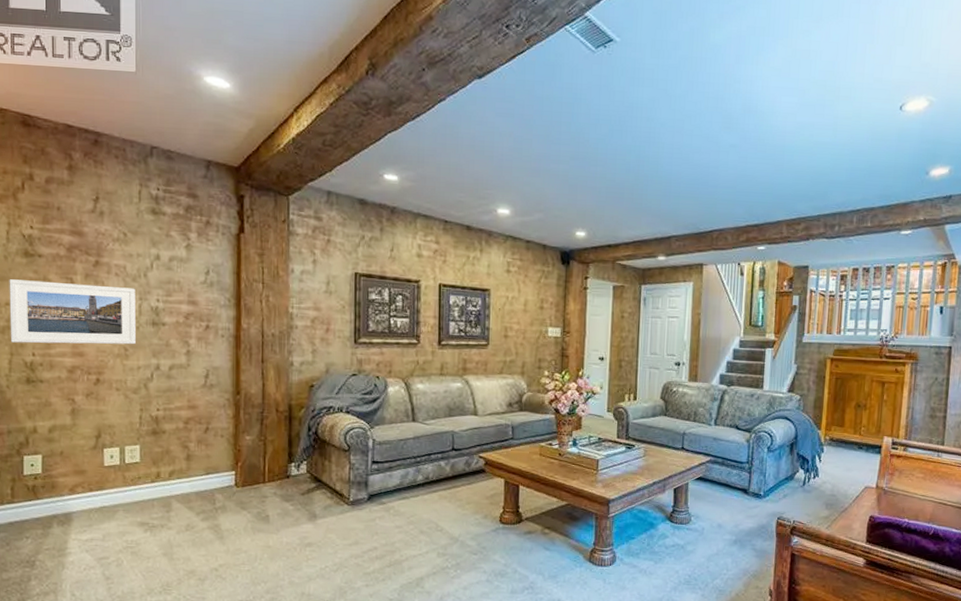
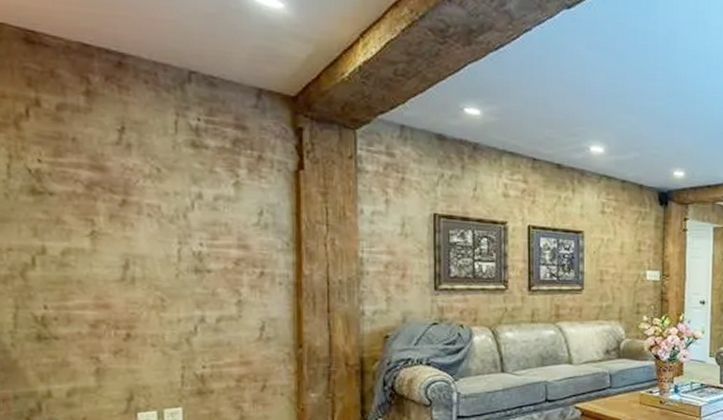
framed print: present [9,279,136,345] -> none [11,221,175,295]

